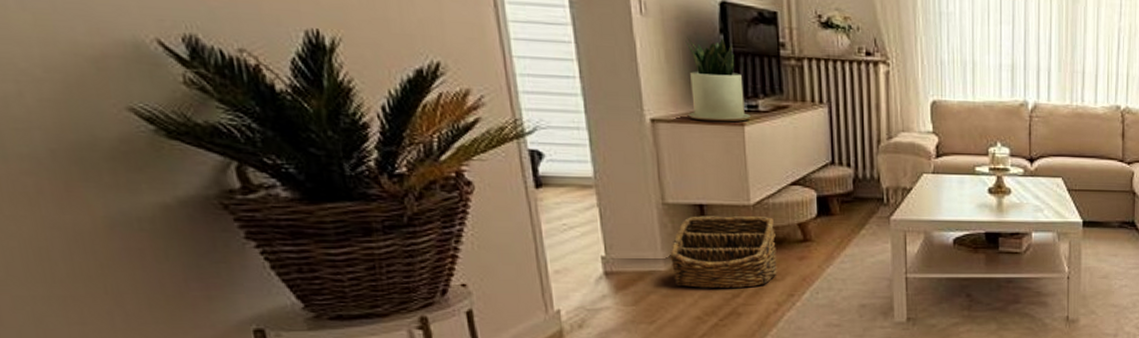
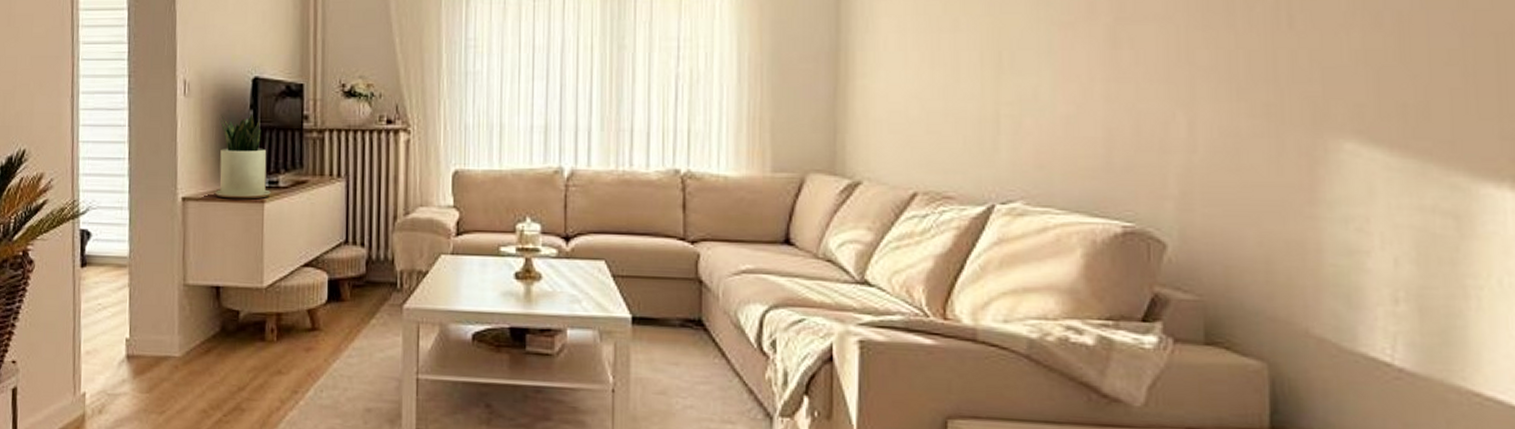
basket: present [670,215,777,289] -> none [184,298,285,380]

